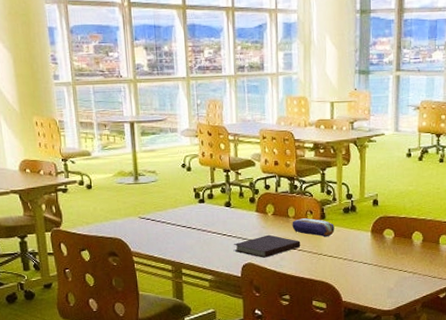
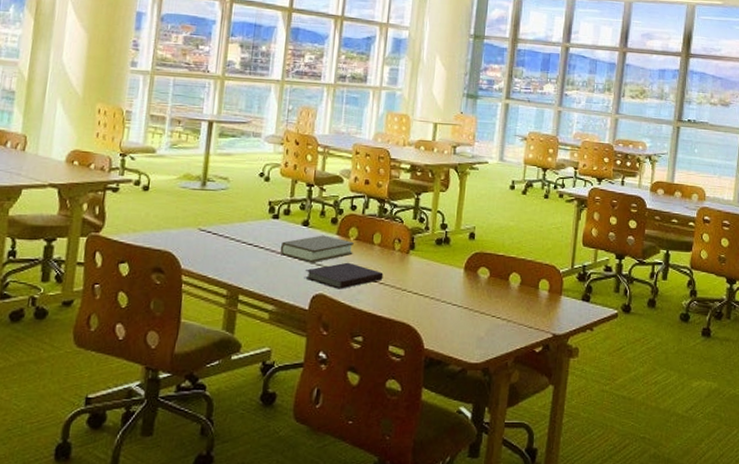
book: none [209,213,272,238] -> present [280,235,354,263]
pencil case: present [292,218,335,237] -> none [376,247,424,271]

